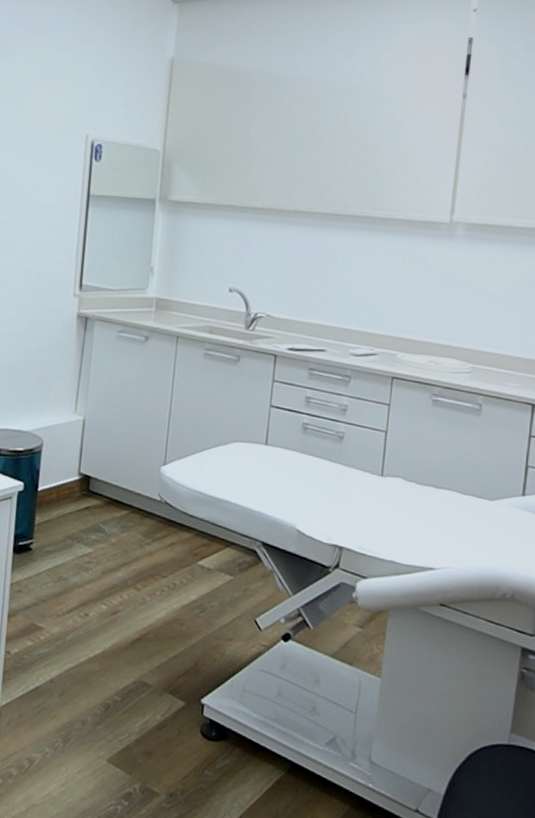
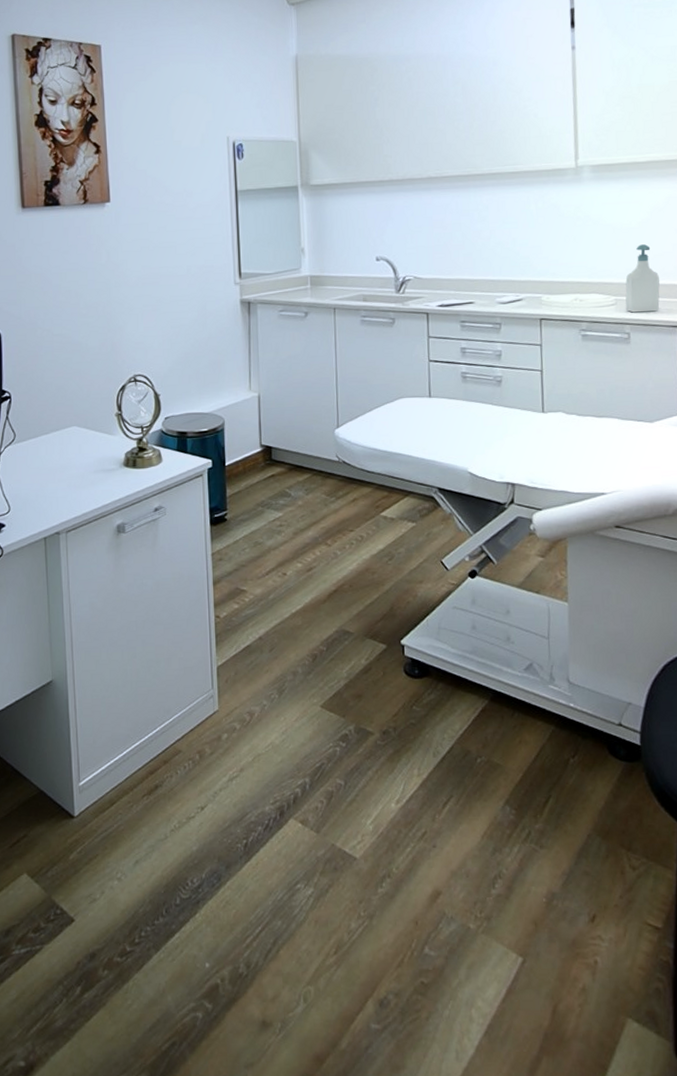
soap bottle: none [480,313,519,386] -> present [625,244,660,313]

